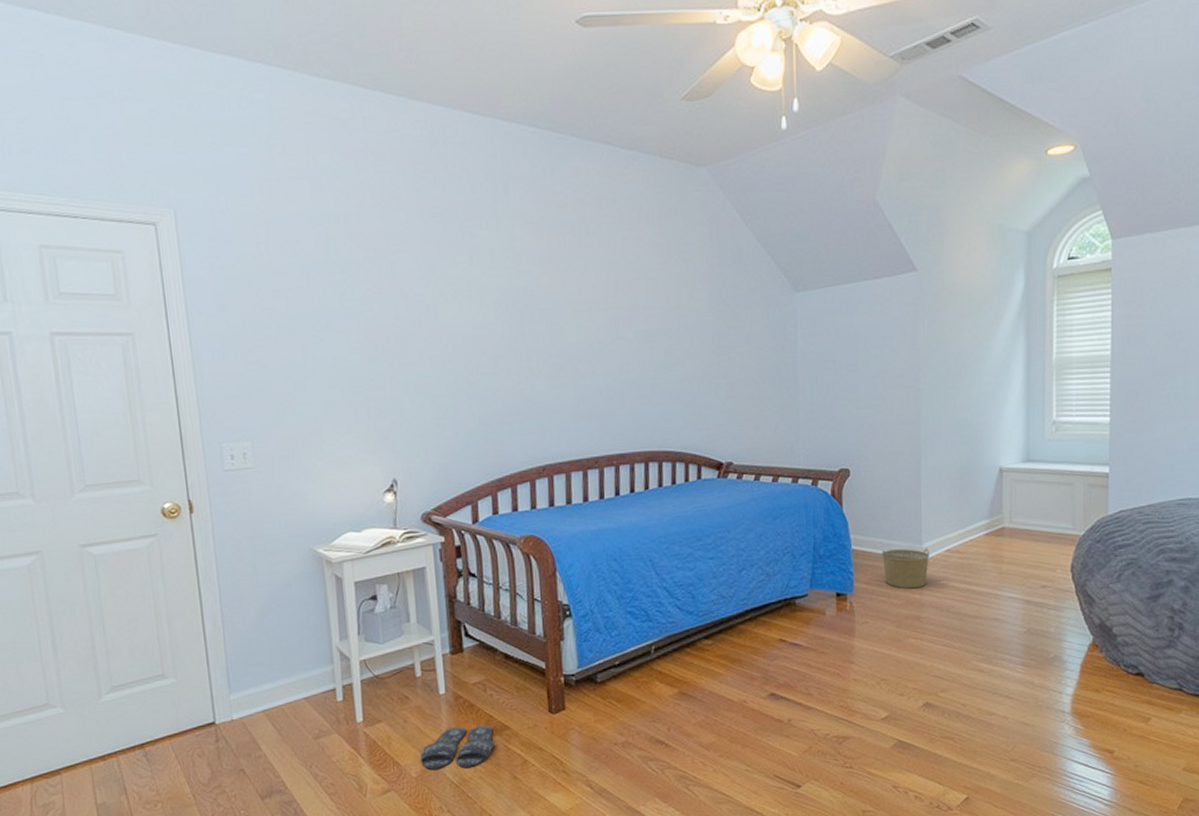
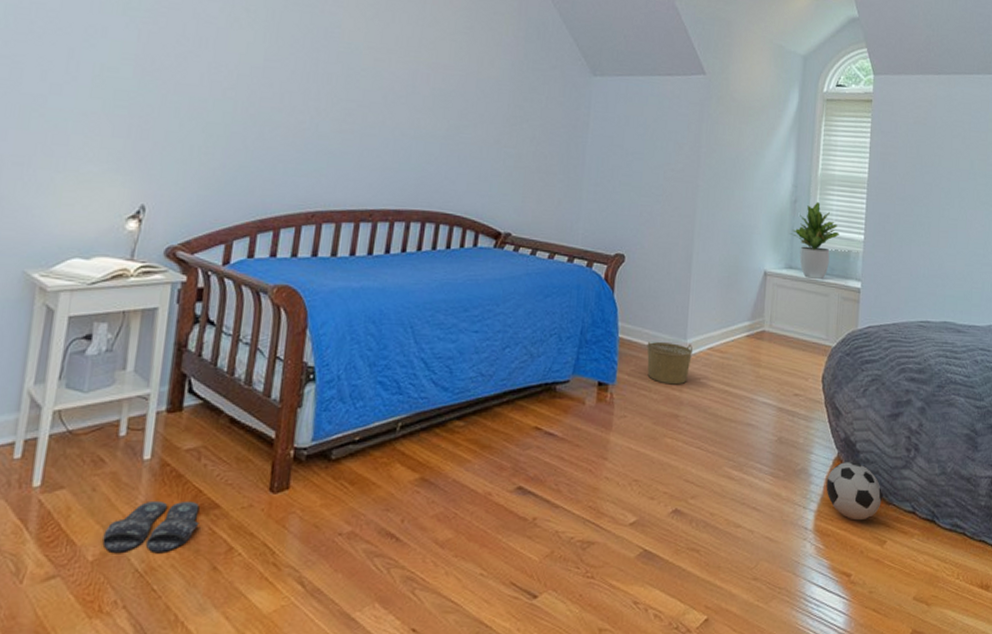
potted plant: none [1025,388,1081,470] -> present [790,201,839,280]
soccer ball: none [1082,646,1144,701] -> present [826,462,882,521]

